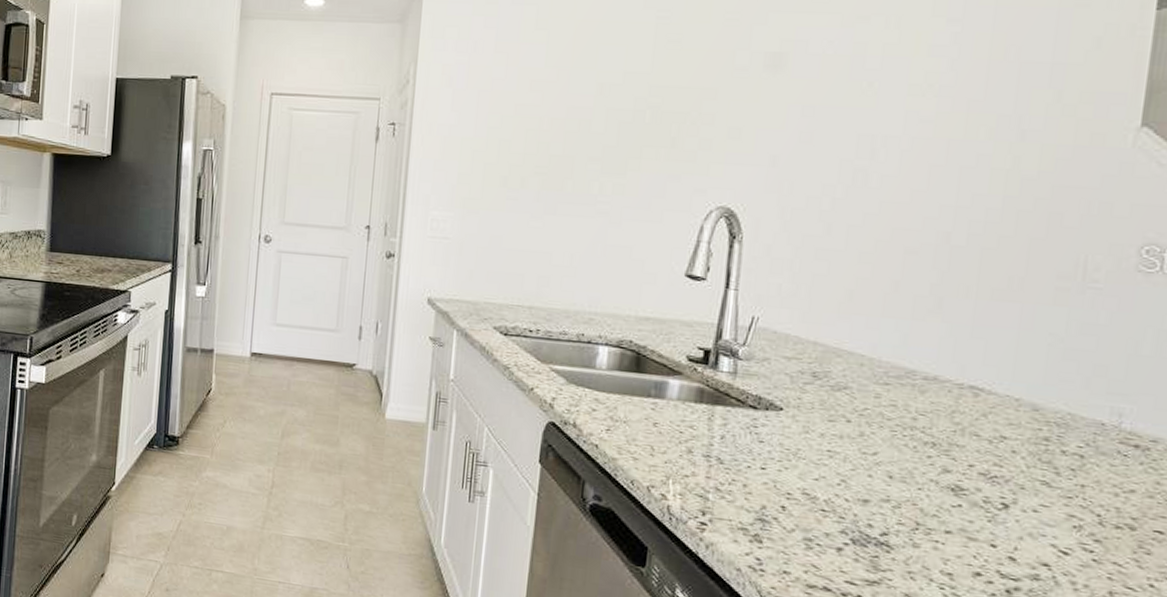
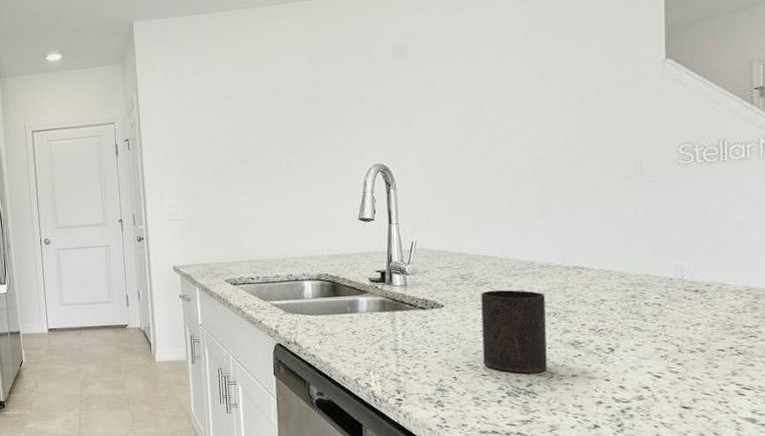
cup: none [825,398,924,520] -> present [481,289,547,373]

